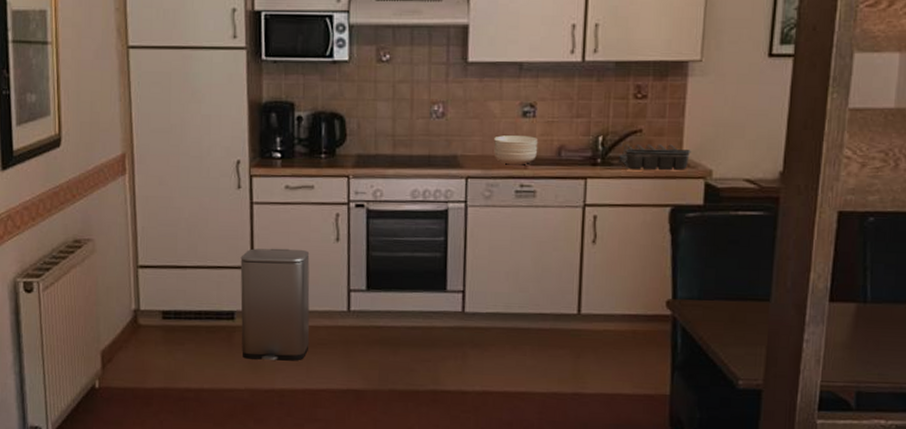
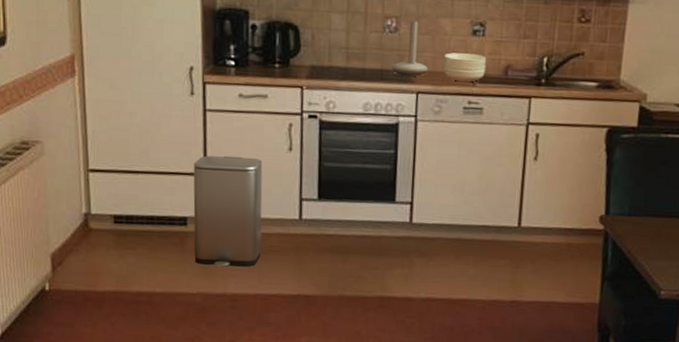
paper towel holder: none [439,105,478,161] -> present [391,20,429,77]
dish rack: present [618,143,691,171] -> none [561,66,629,94]

